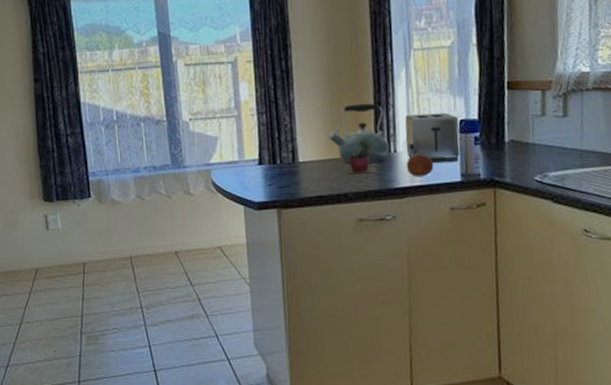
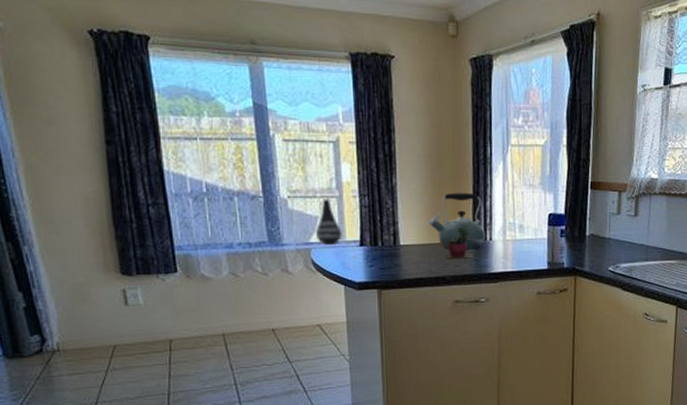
vase: none [215,119,242,165] -> present [315,199,343,245]
toaster: present [405,112,460,163] -> none [500,206,548,252]
fruit: present [406,152,434,178] -> none [500,241,525,264]

